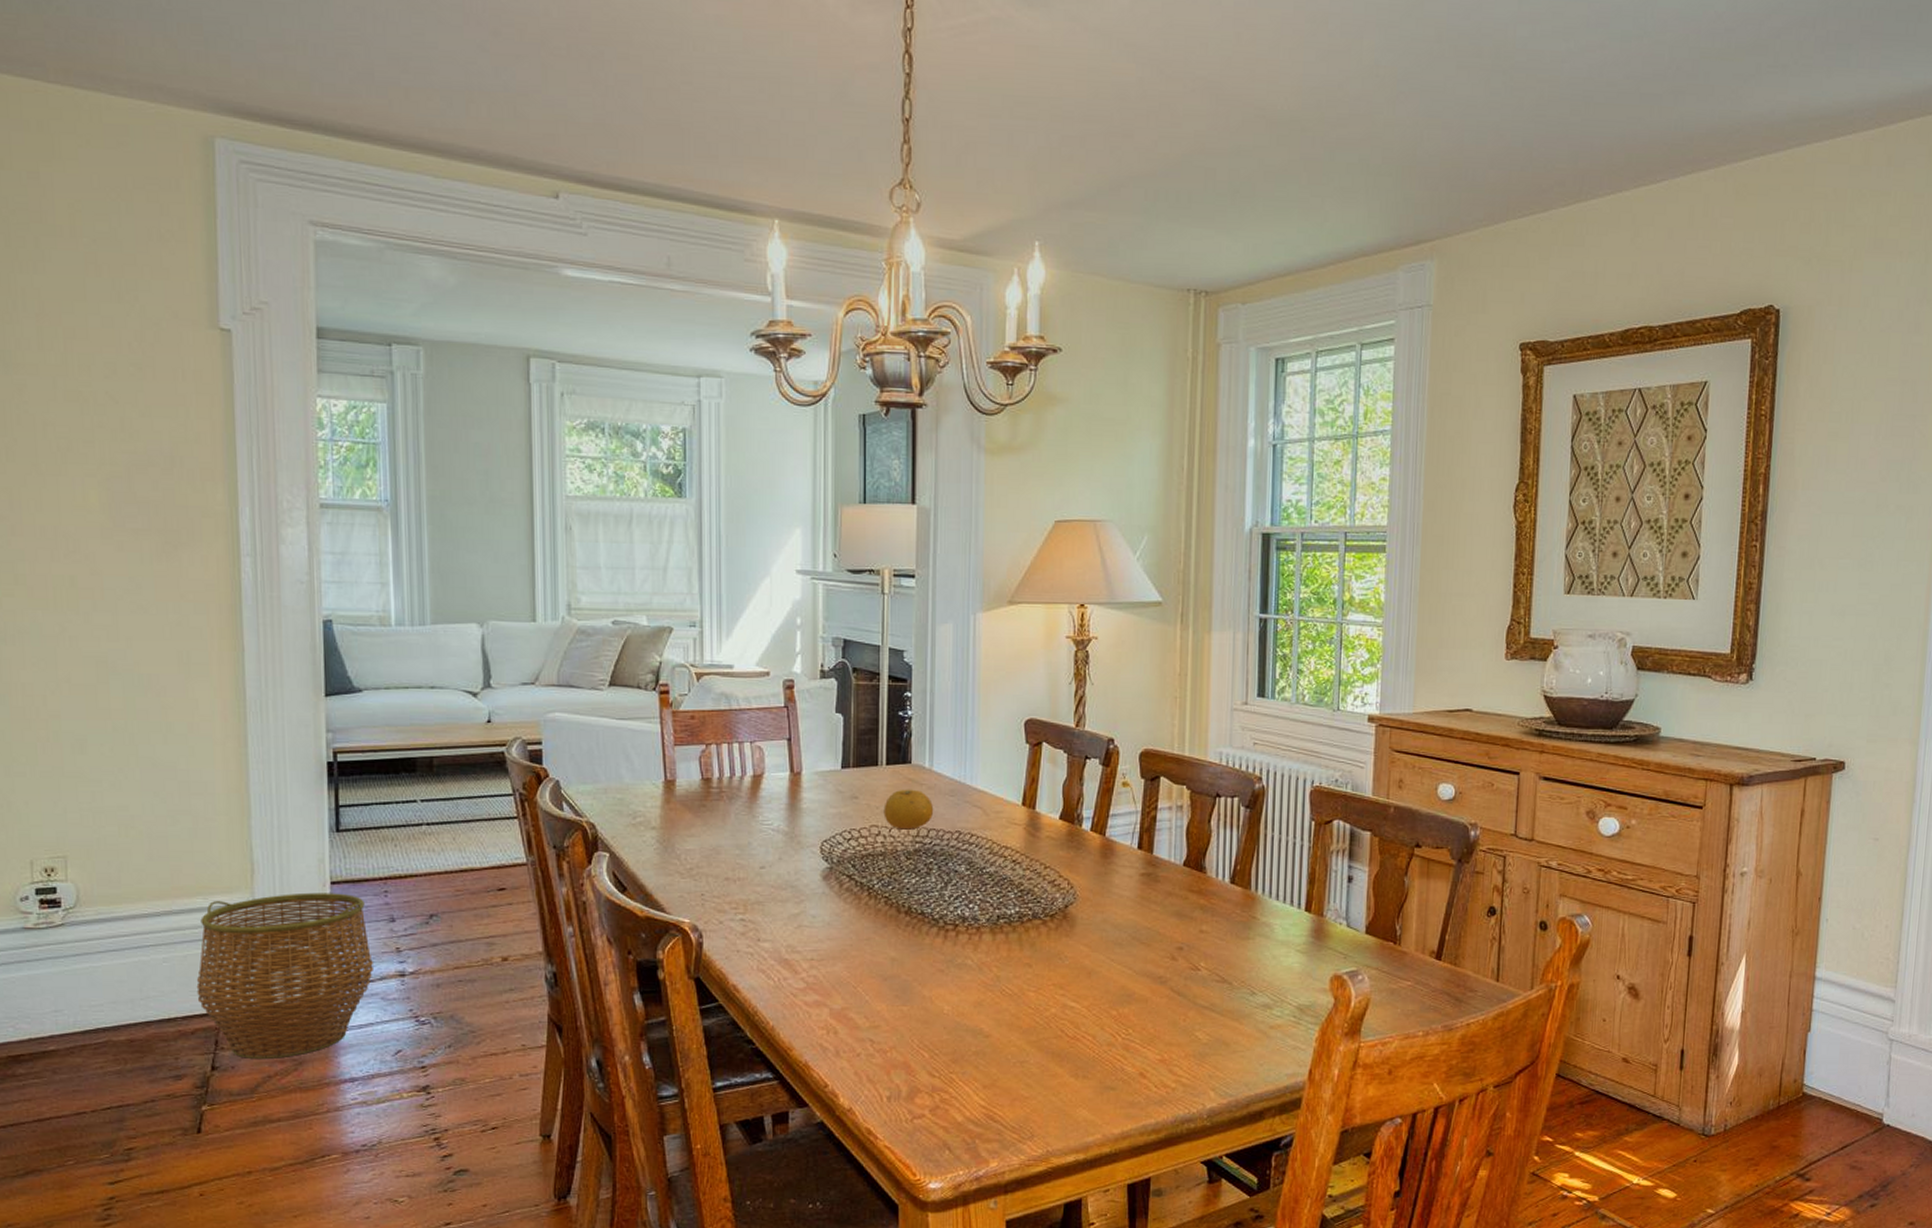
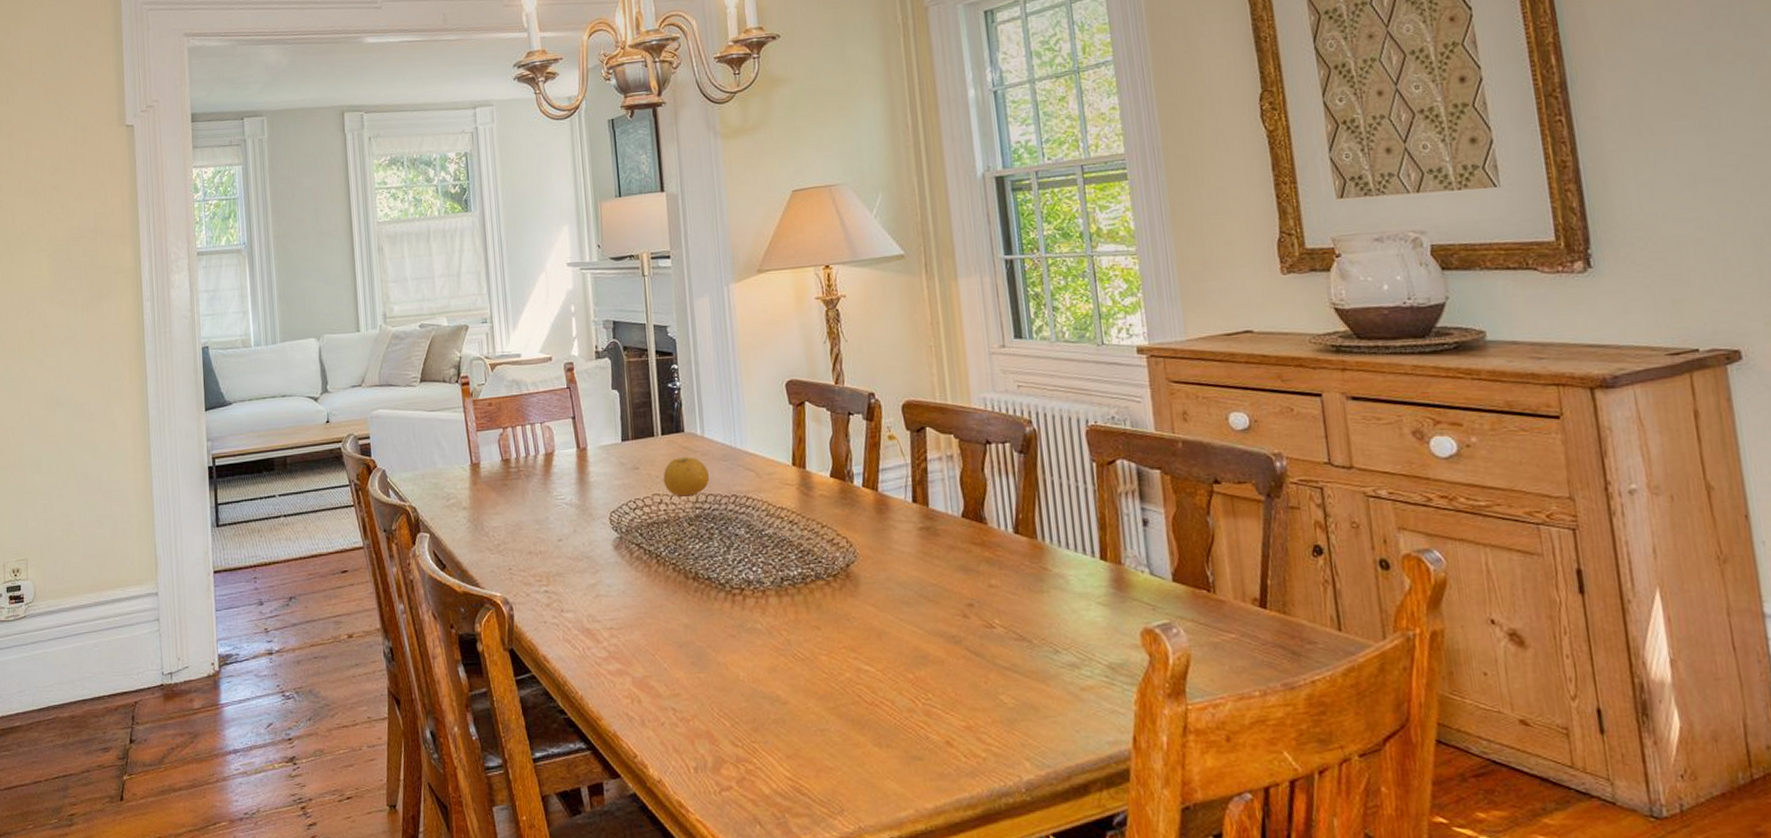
basket: present [196,892,375,1059] -> none [118,581,249,732]

